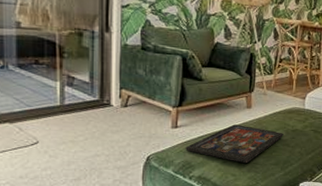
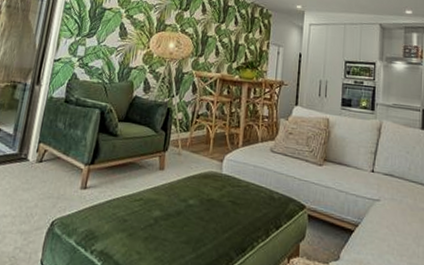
decorative tray: present [185,124,284,163] -> none [91,188,197,238]

